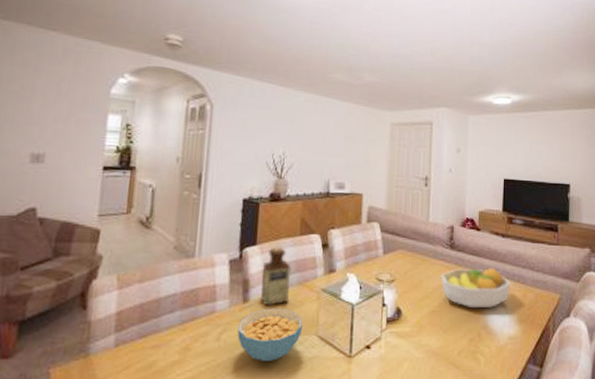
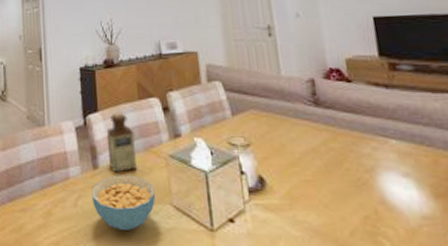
fruit bowl: present [440,267,511,309] -> none [307,126,412,179]

